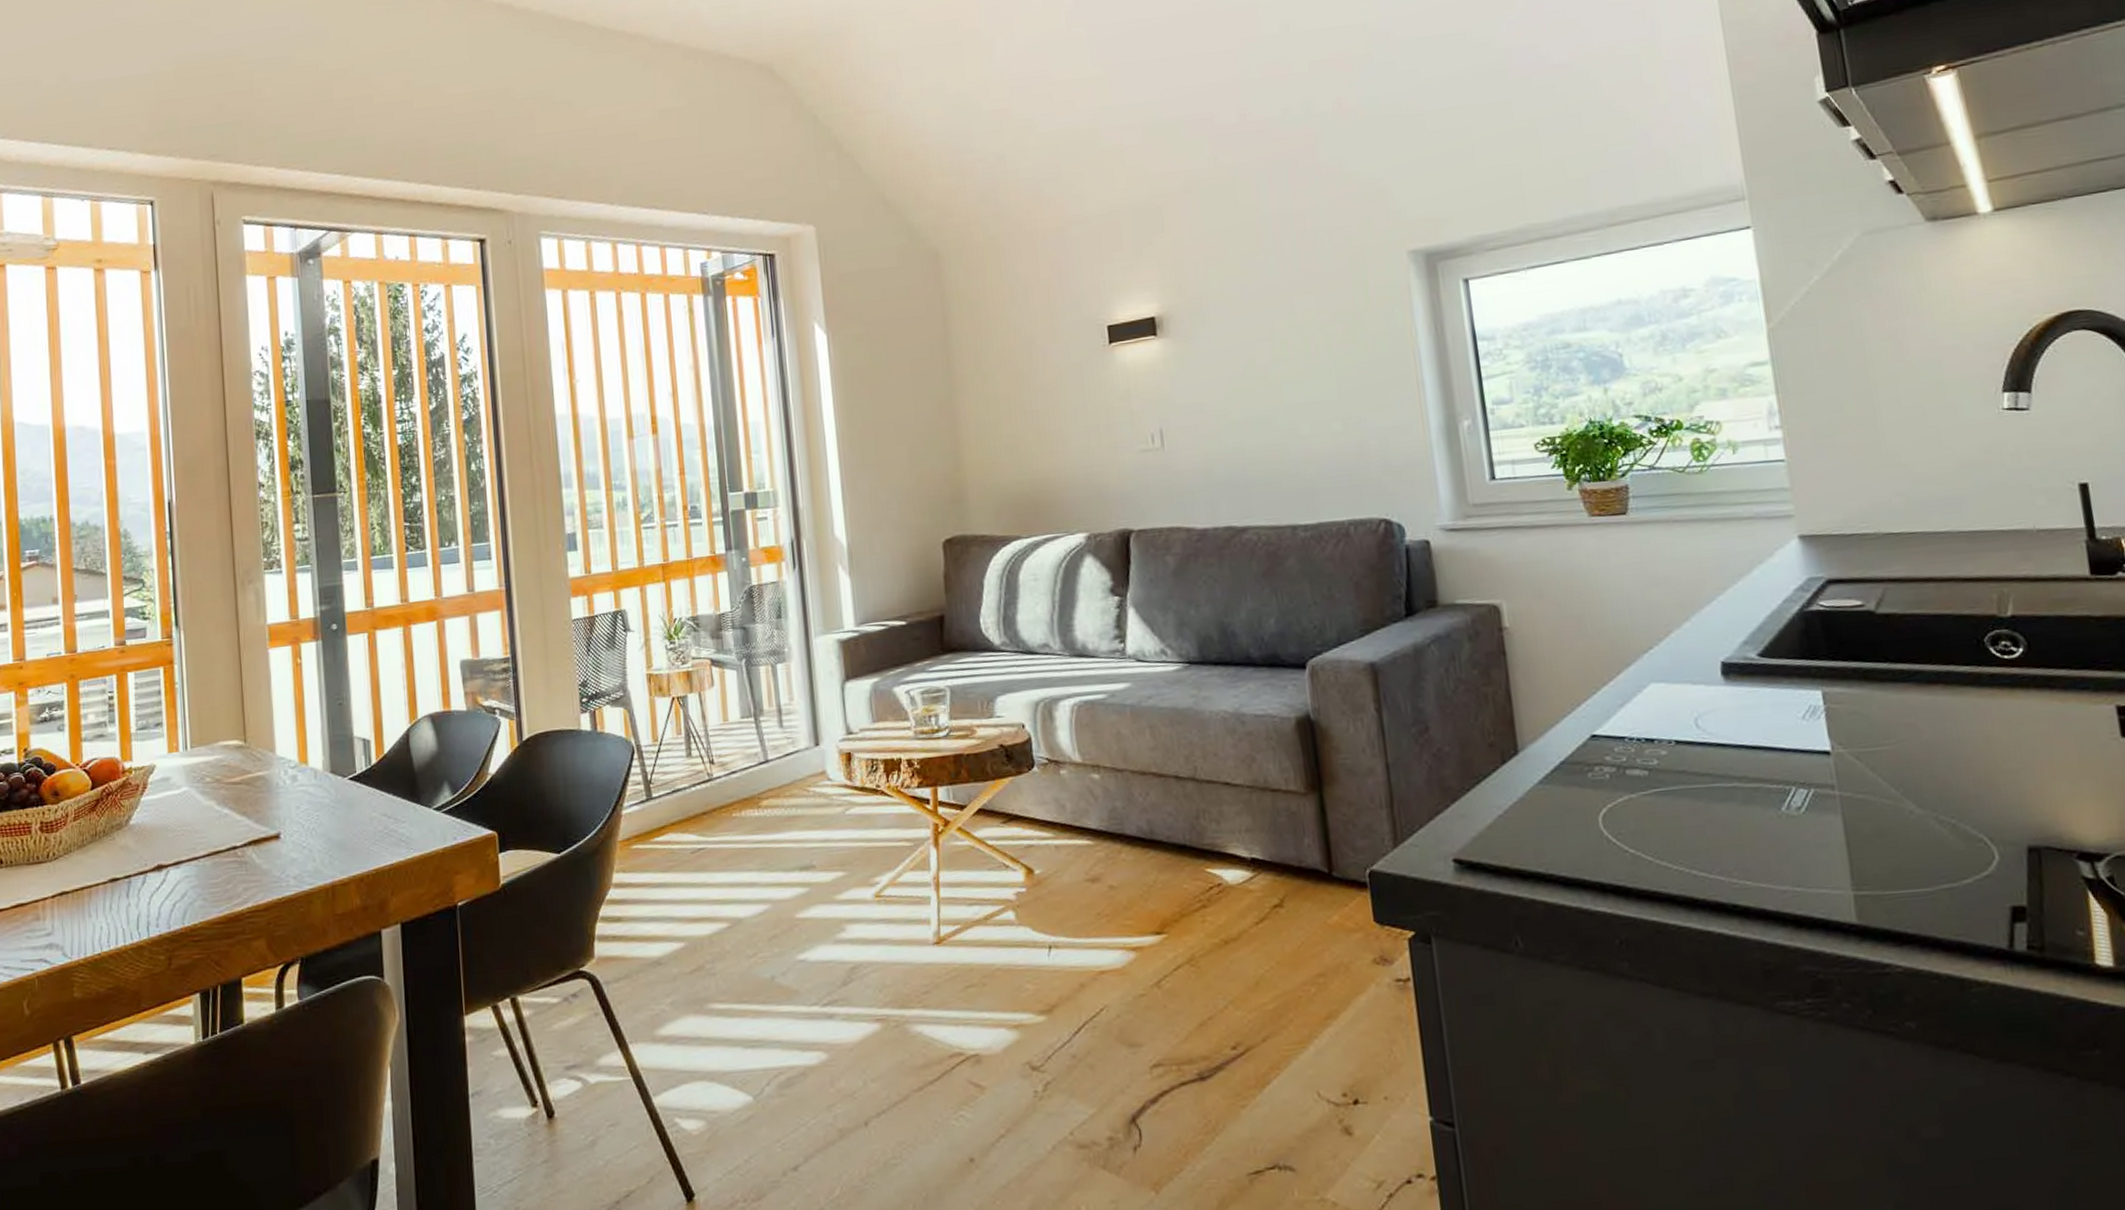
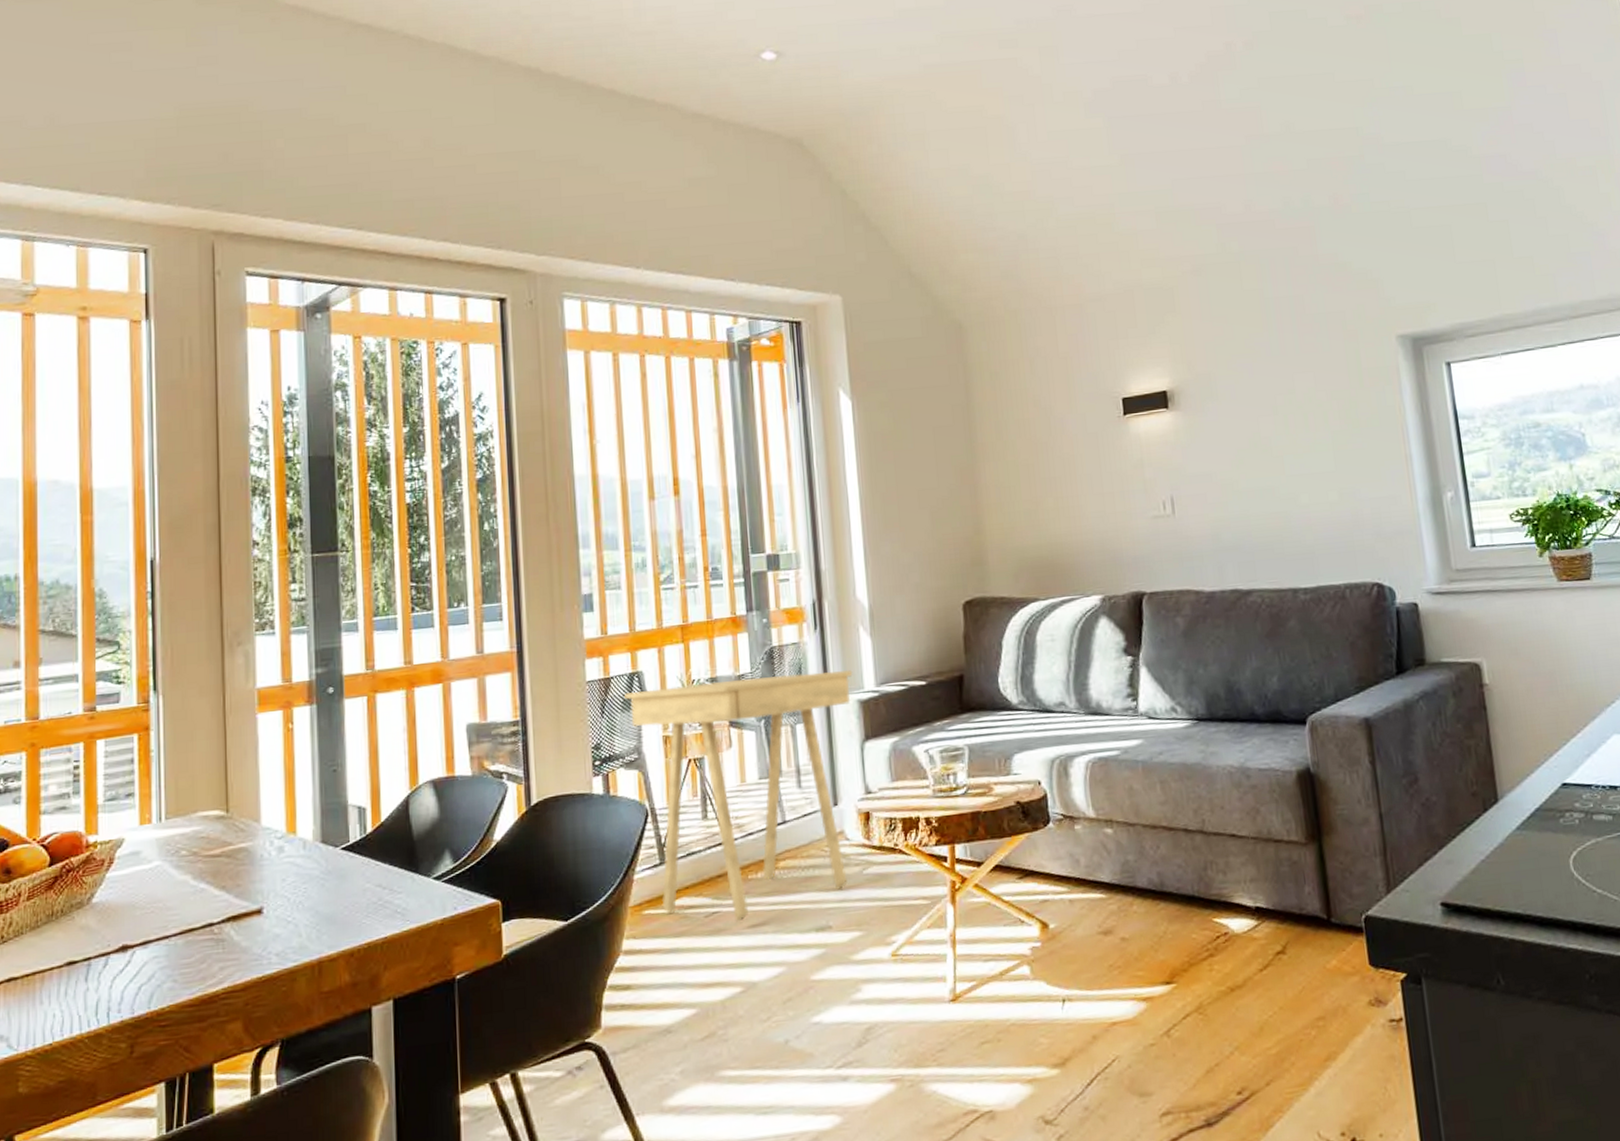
side table: none [609,609,832,859] -> present [624,669,853,922]

